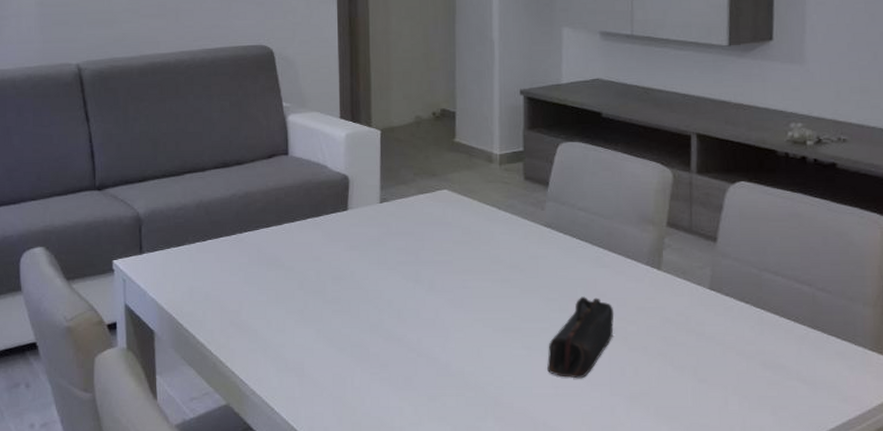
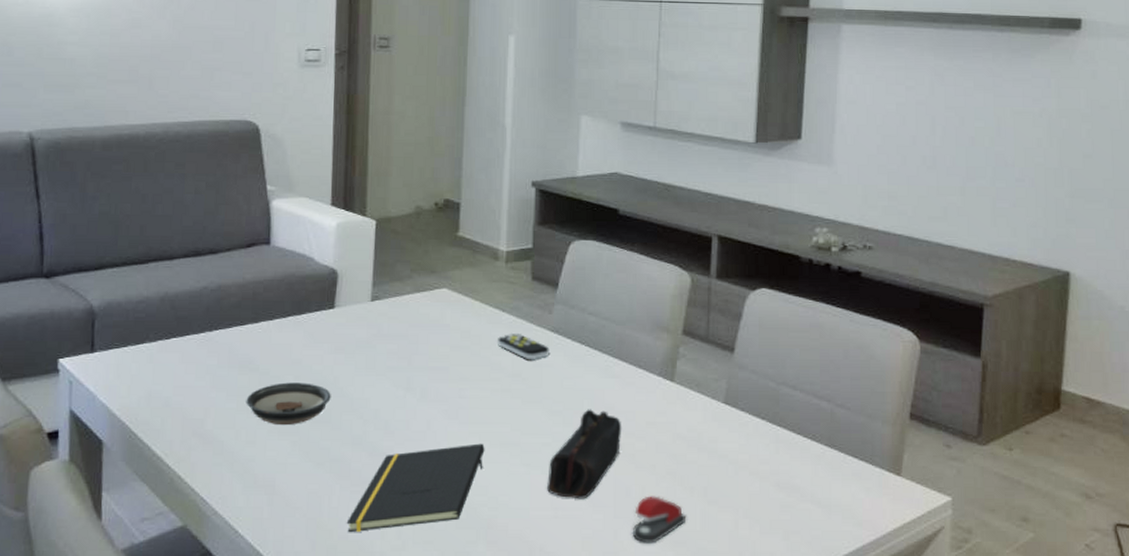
saucer: none [275,277,349,315] -> present [246,382,331,426]
notepad: none [368,329,489,410] -> present [346,443,485,533]
remote control: none [496,228,544,253] -> present [498,332,550,360]
stapler: none [628,375,679,419] -> present [632,496,687,543]

